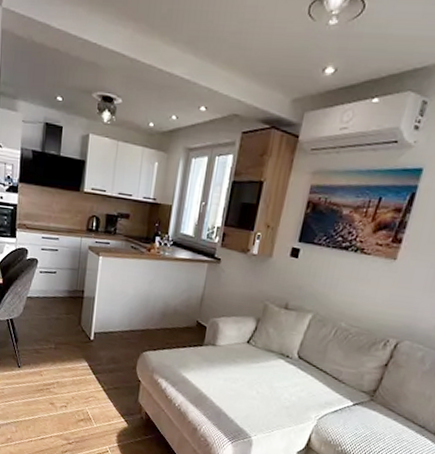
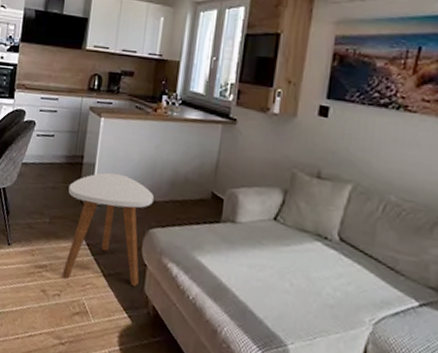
side table: none [67,305,147,399] -> present [62,172,154,287]

